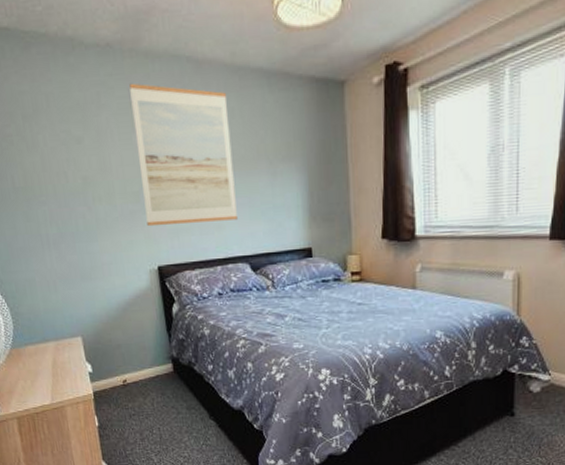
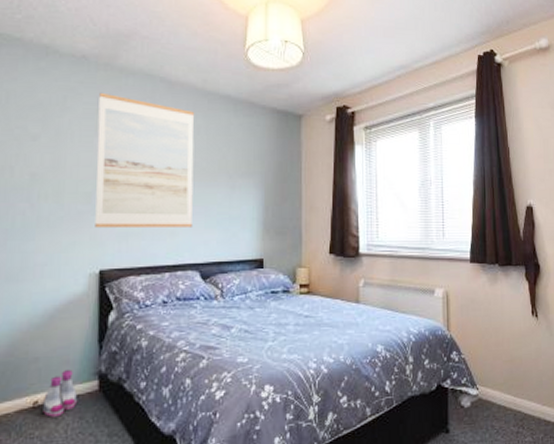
boots: none [130,355,158,393] -> present [43,370,78,417]

